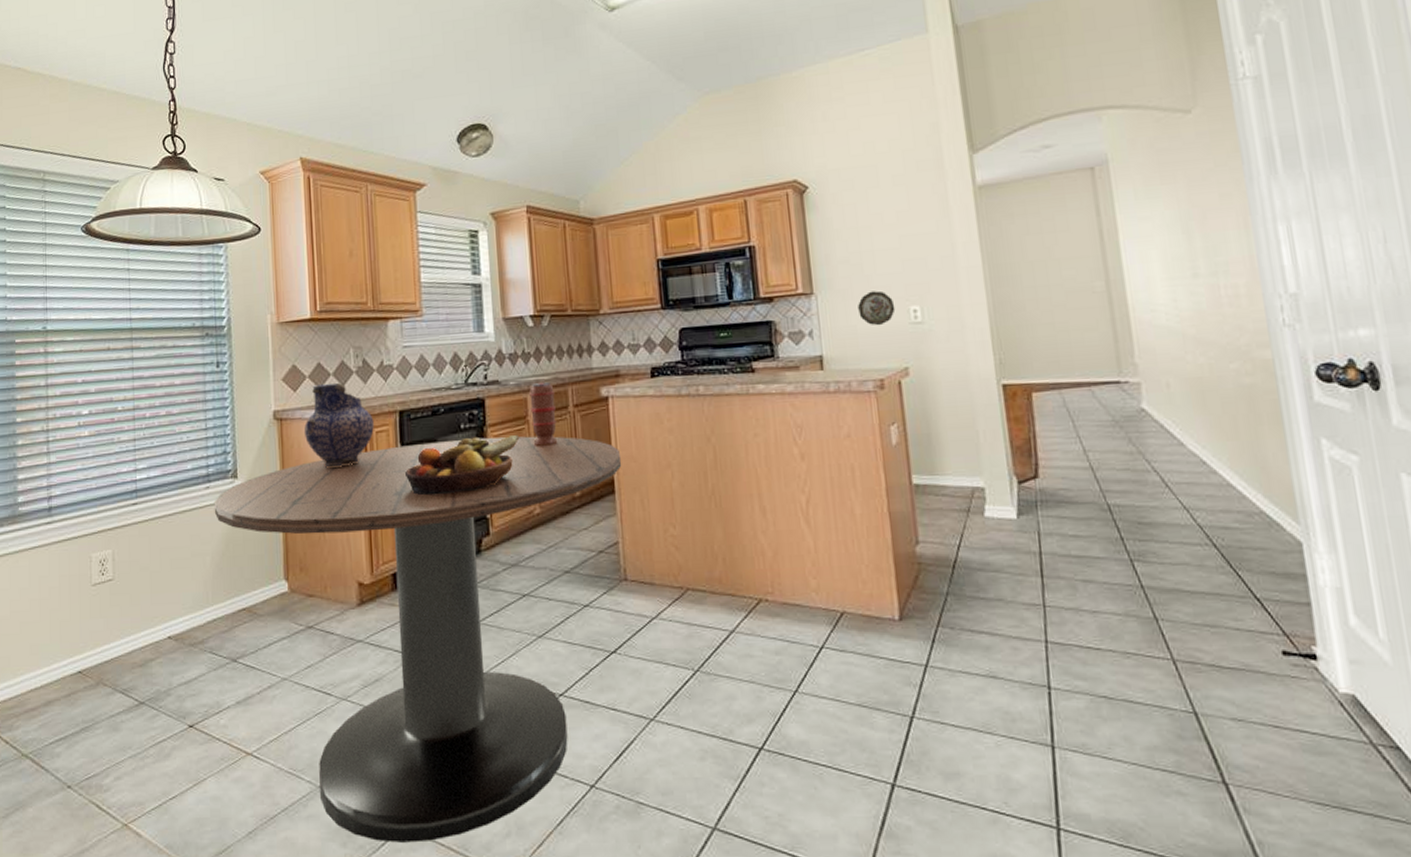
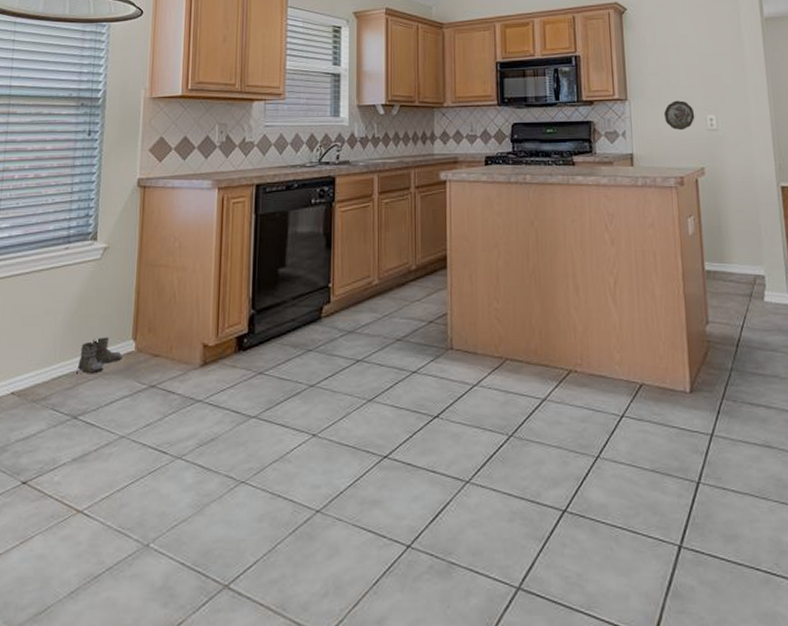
dining table: present [214,436,622,843] -> none [70,212,455,602]
boots: none [232,578,276,615] -> present [78,337,122,373]
pottery: present [304,382,374,468] -> none [166,155,232,234]
fruit bowl: present [405,435,519,496] -> none [257,211,363,264]
spice grinder: present [529,382,558,446] -> none [376,164,399,222]

